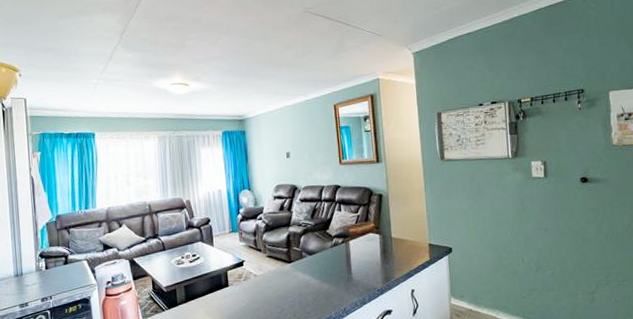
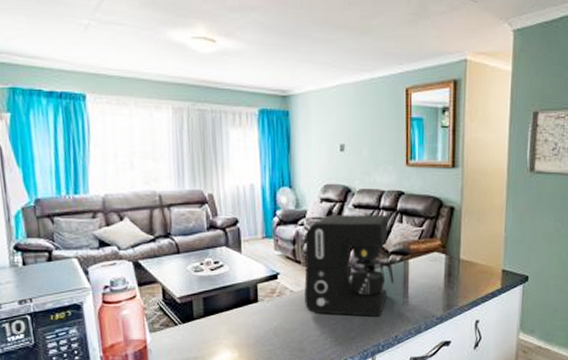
coffee maker: none [263,206,339,293] -> present [304,215,394,316]

